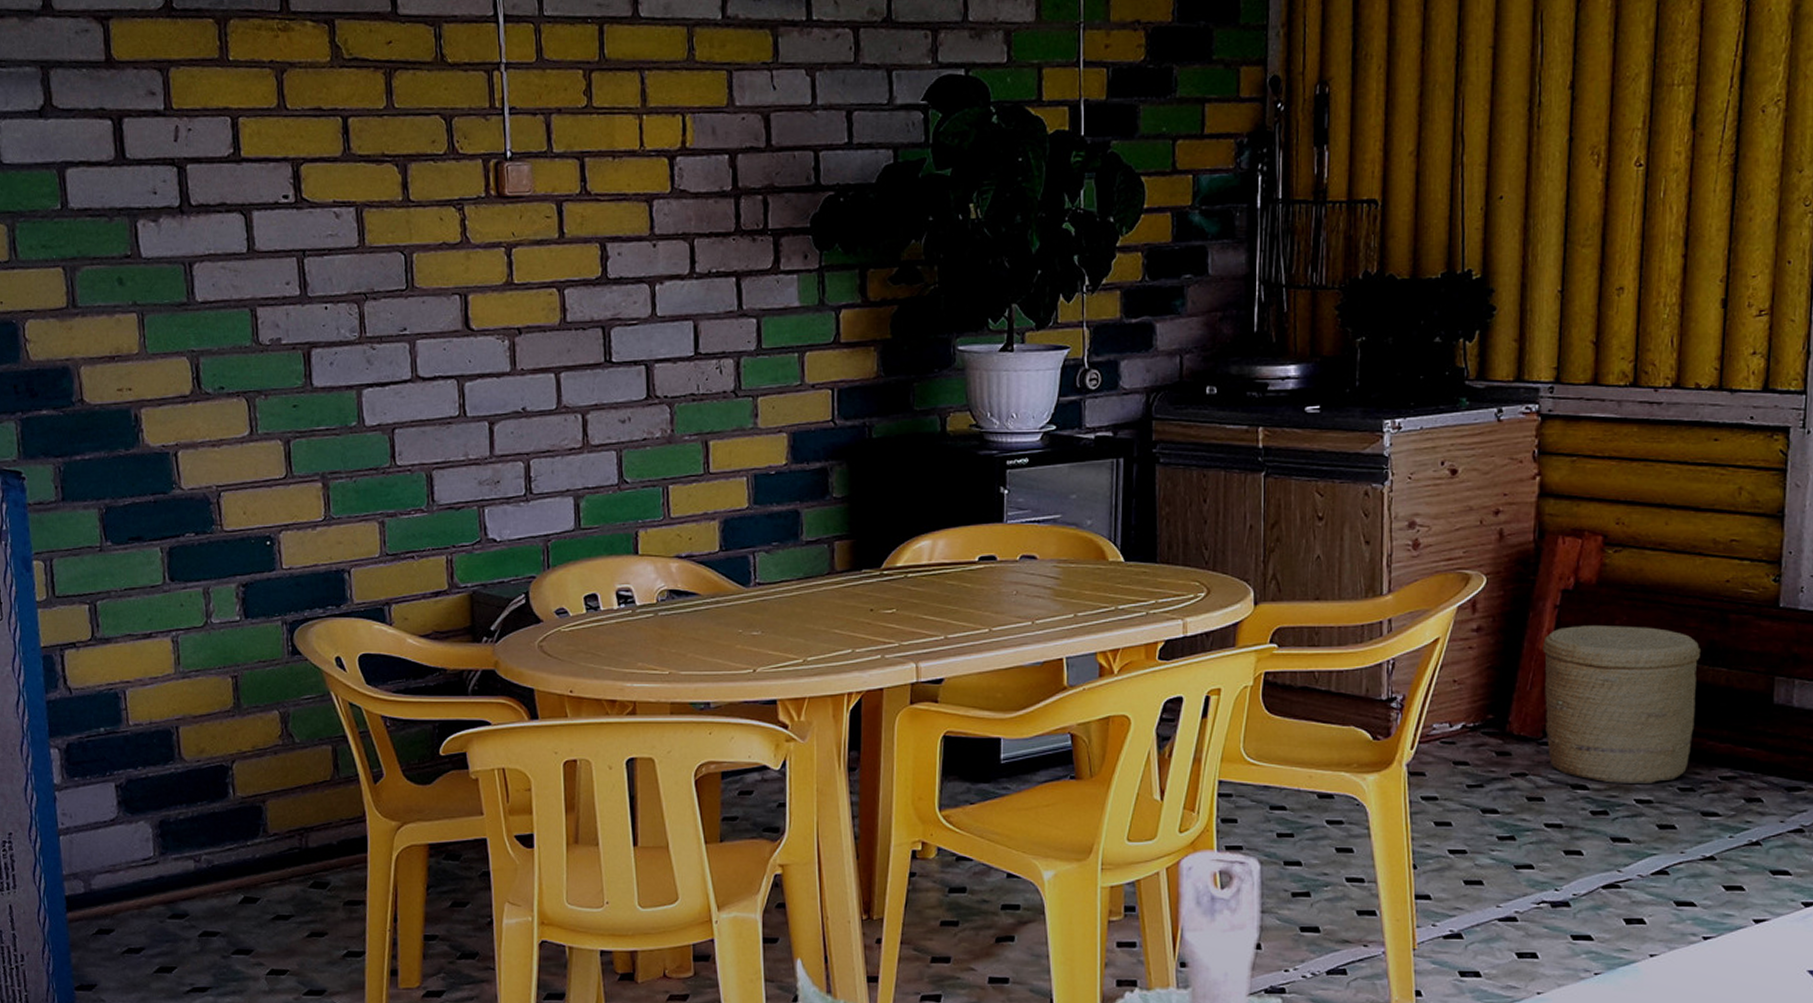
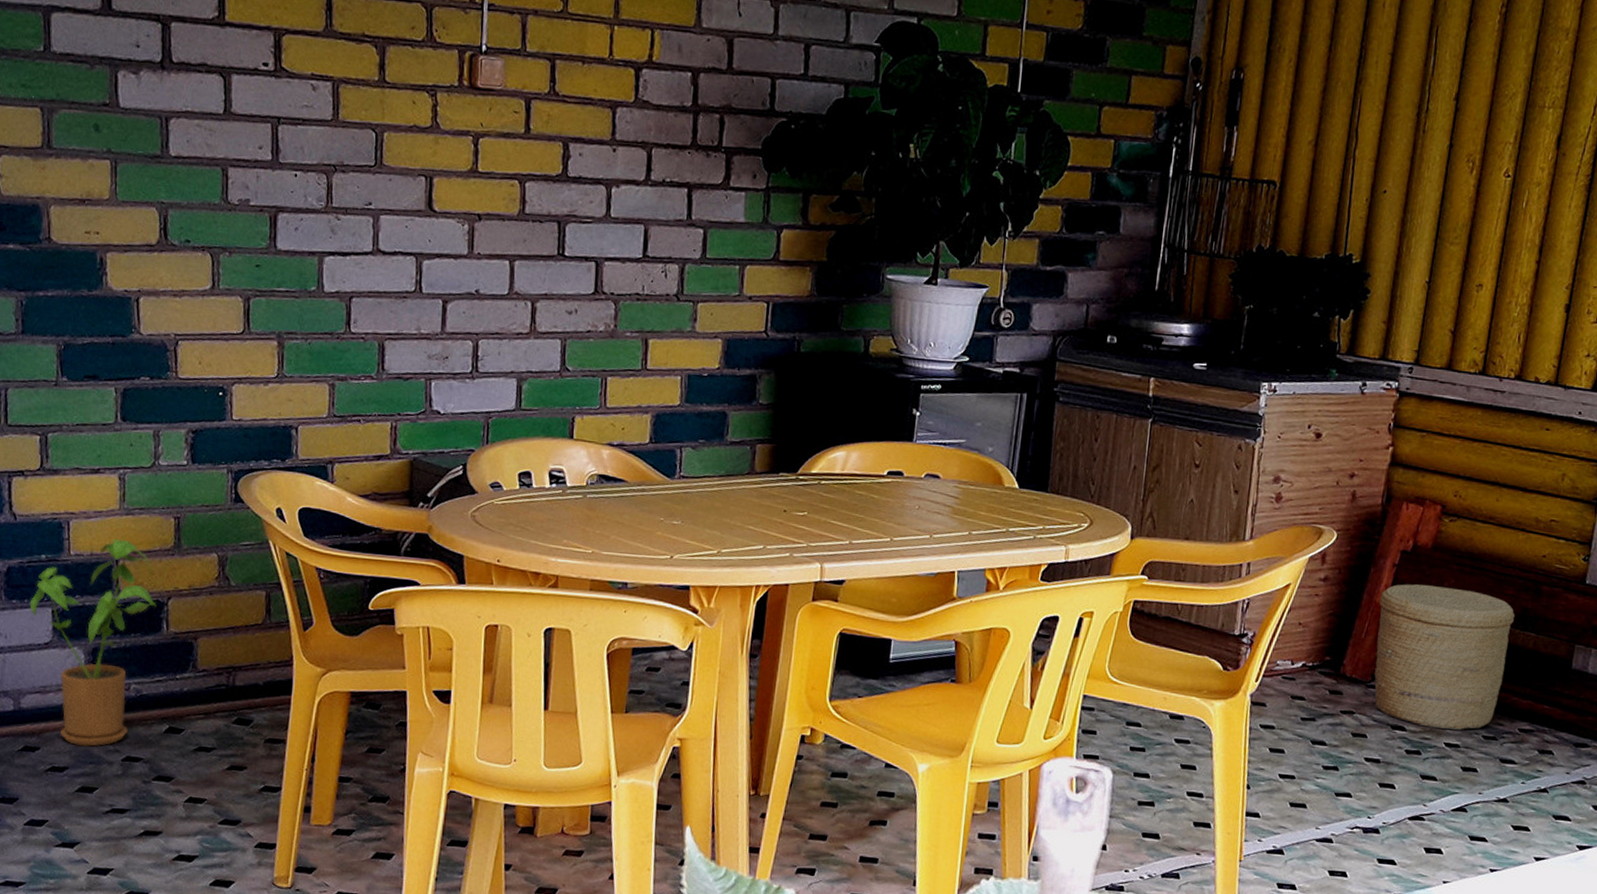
house plant: none [92,704,221,925] -> present [29,538,157,747]

